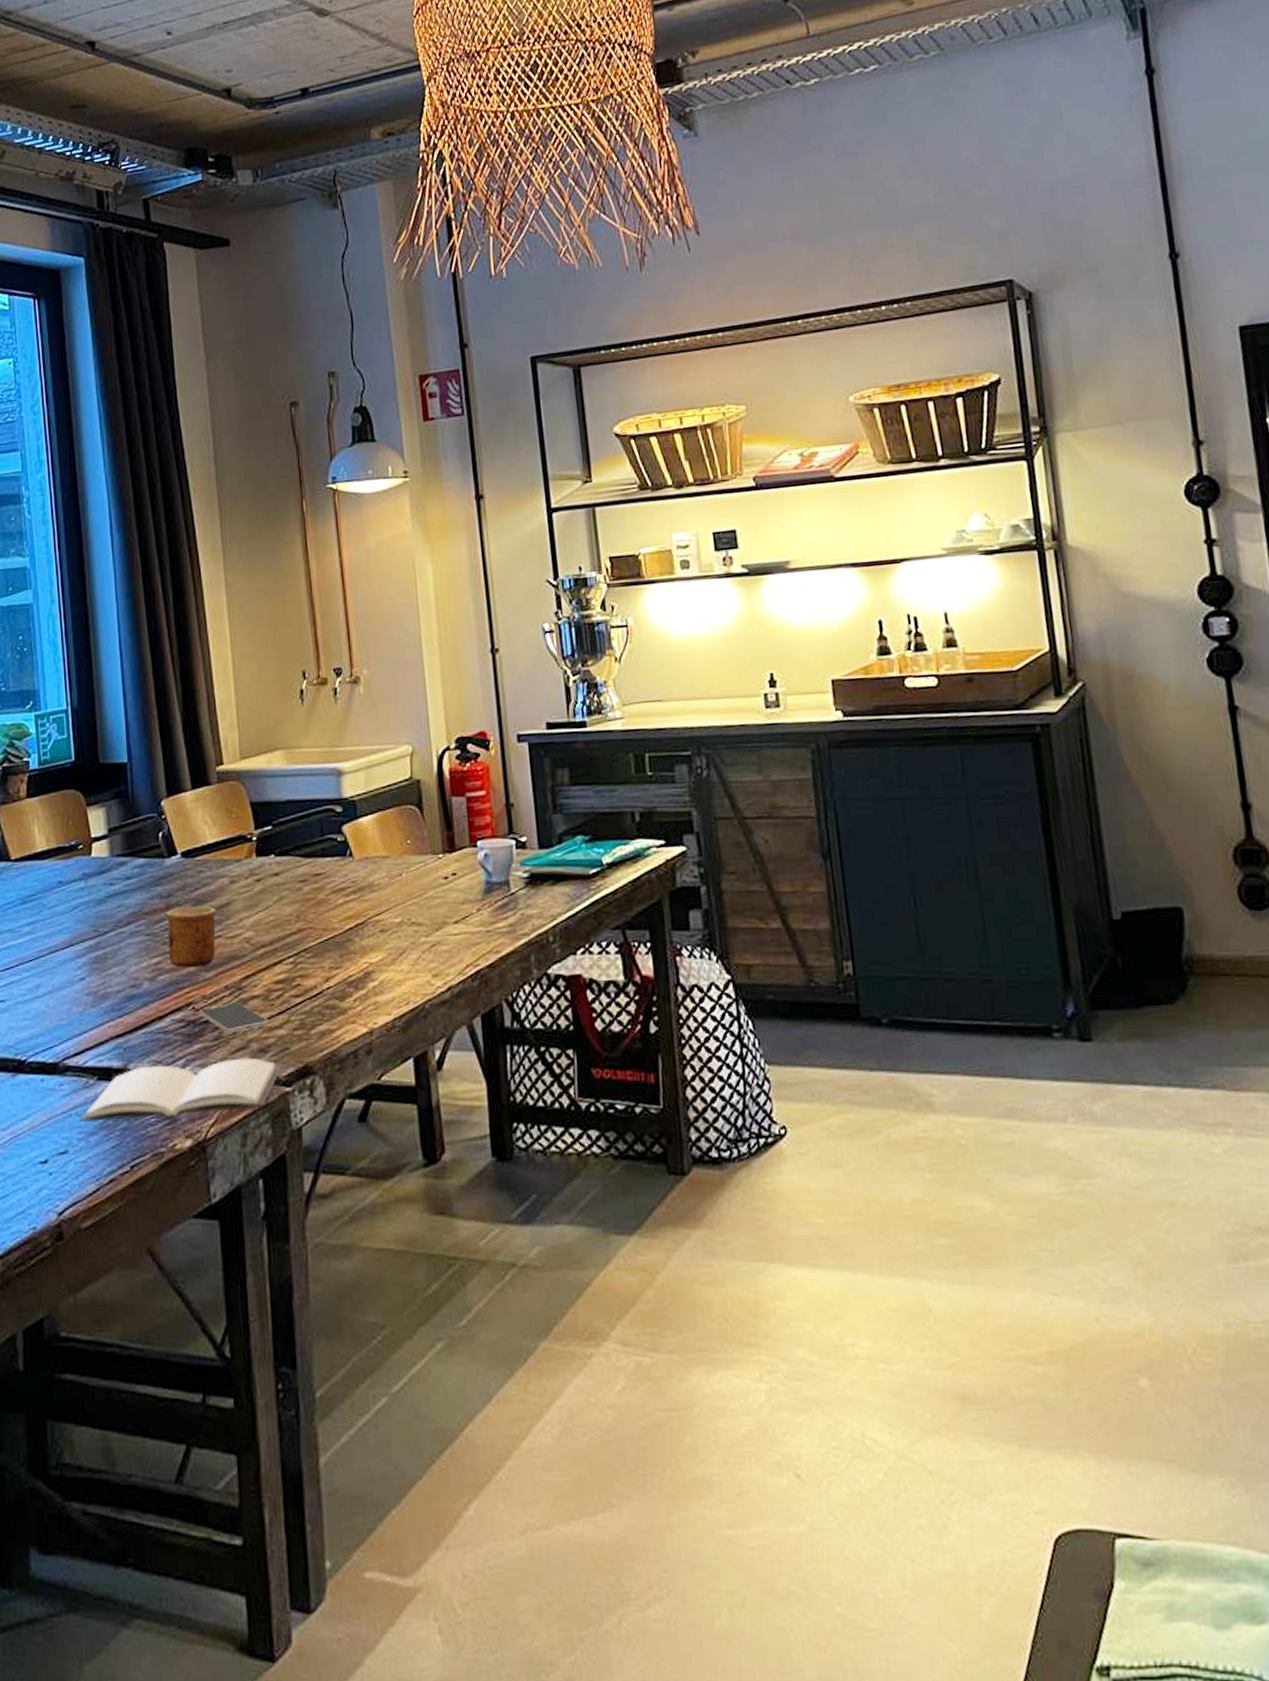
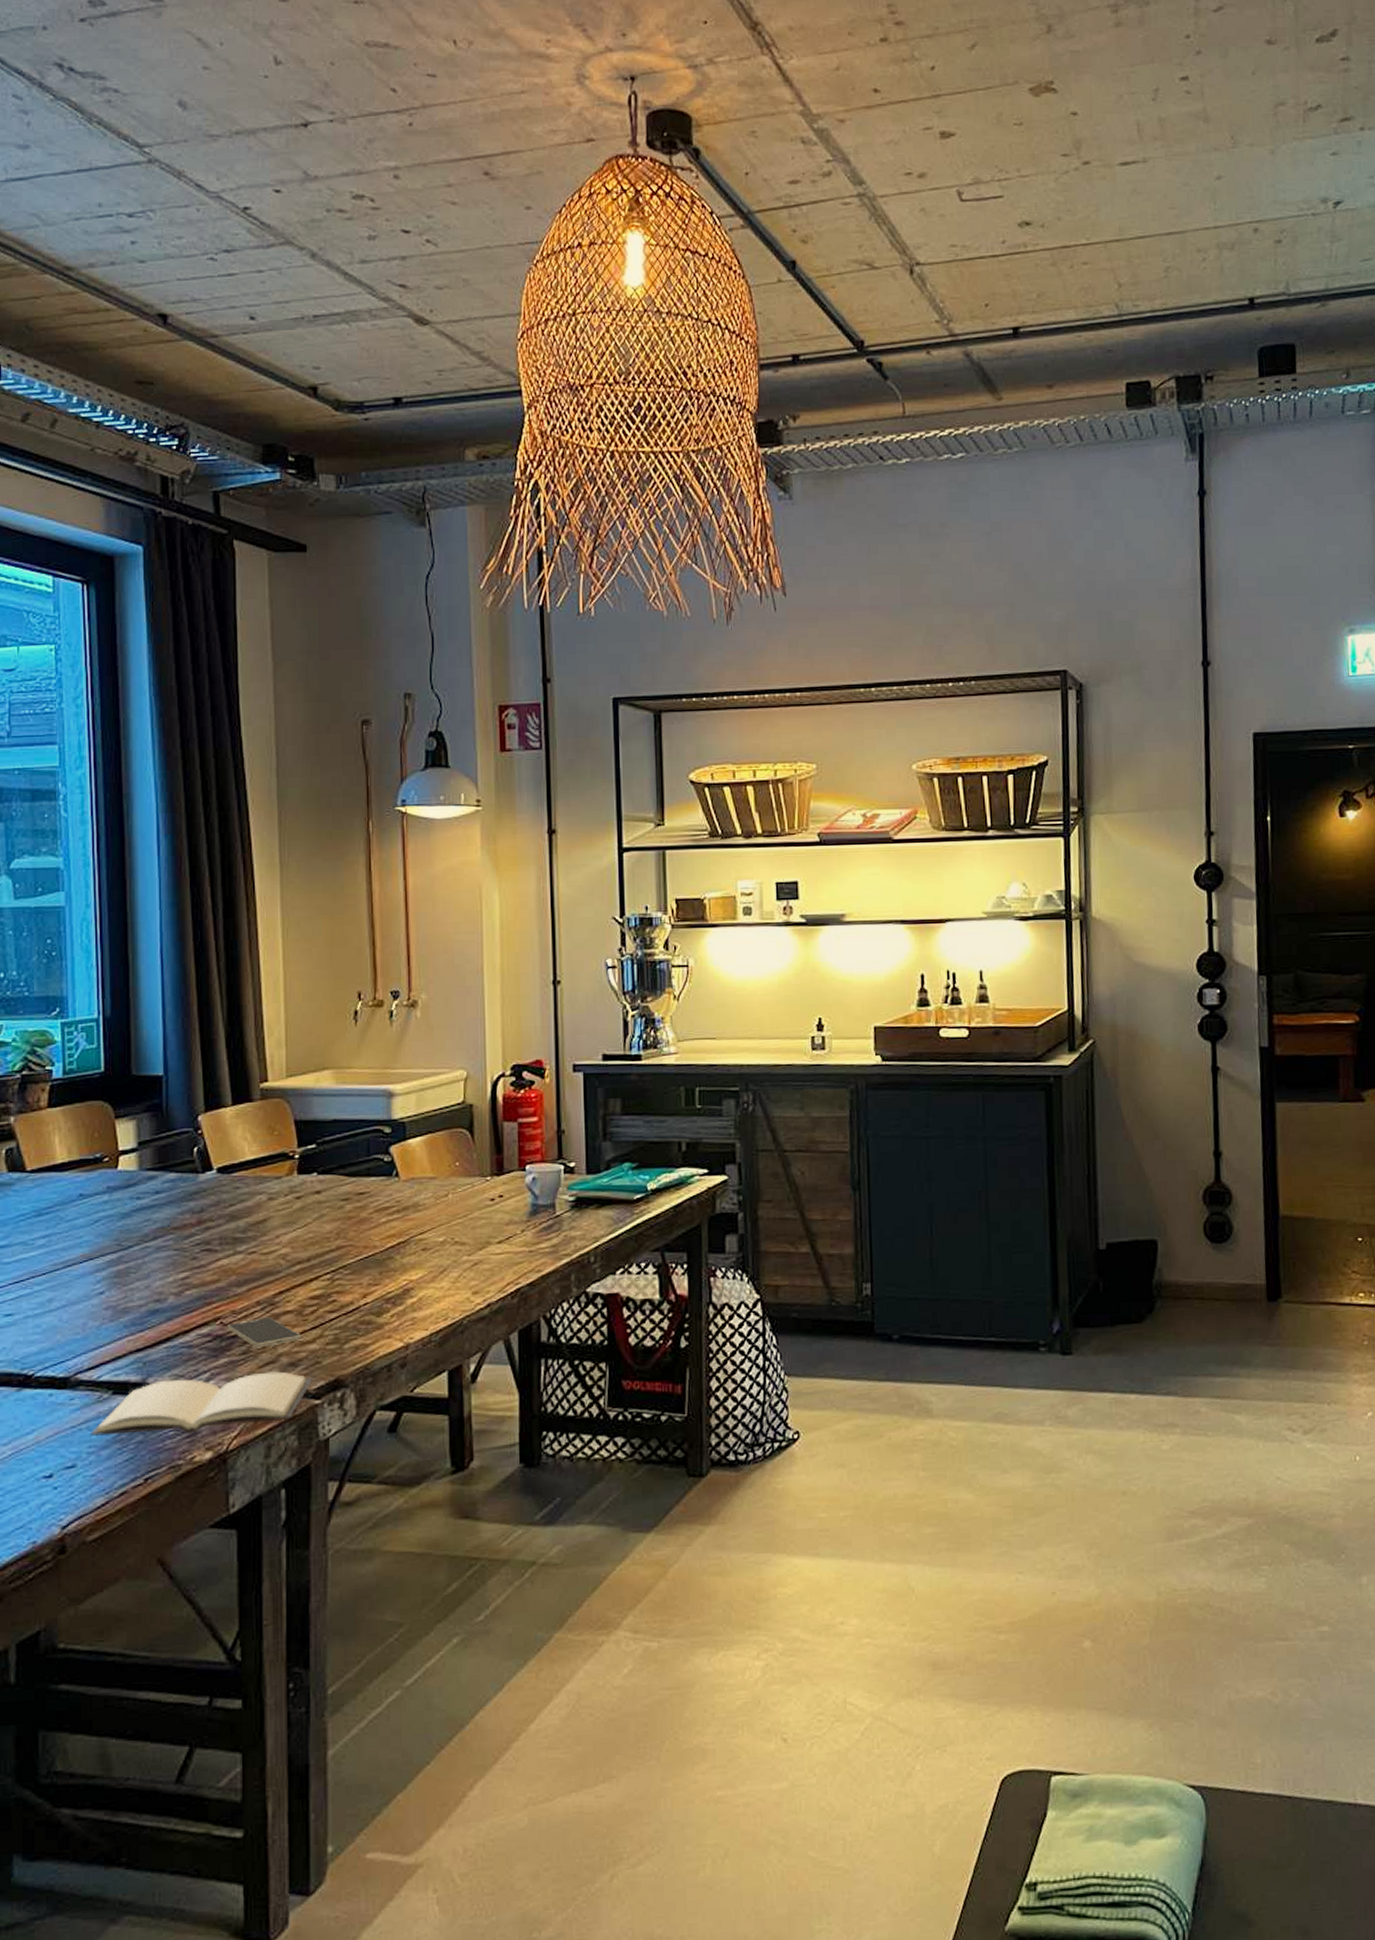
cup: present [166,906,216,968] -> none [197,1222,251,1283]

